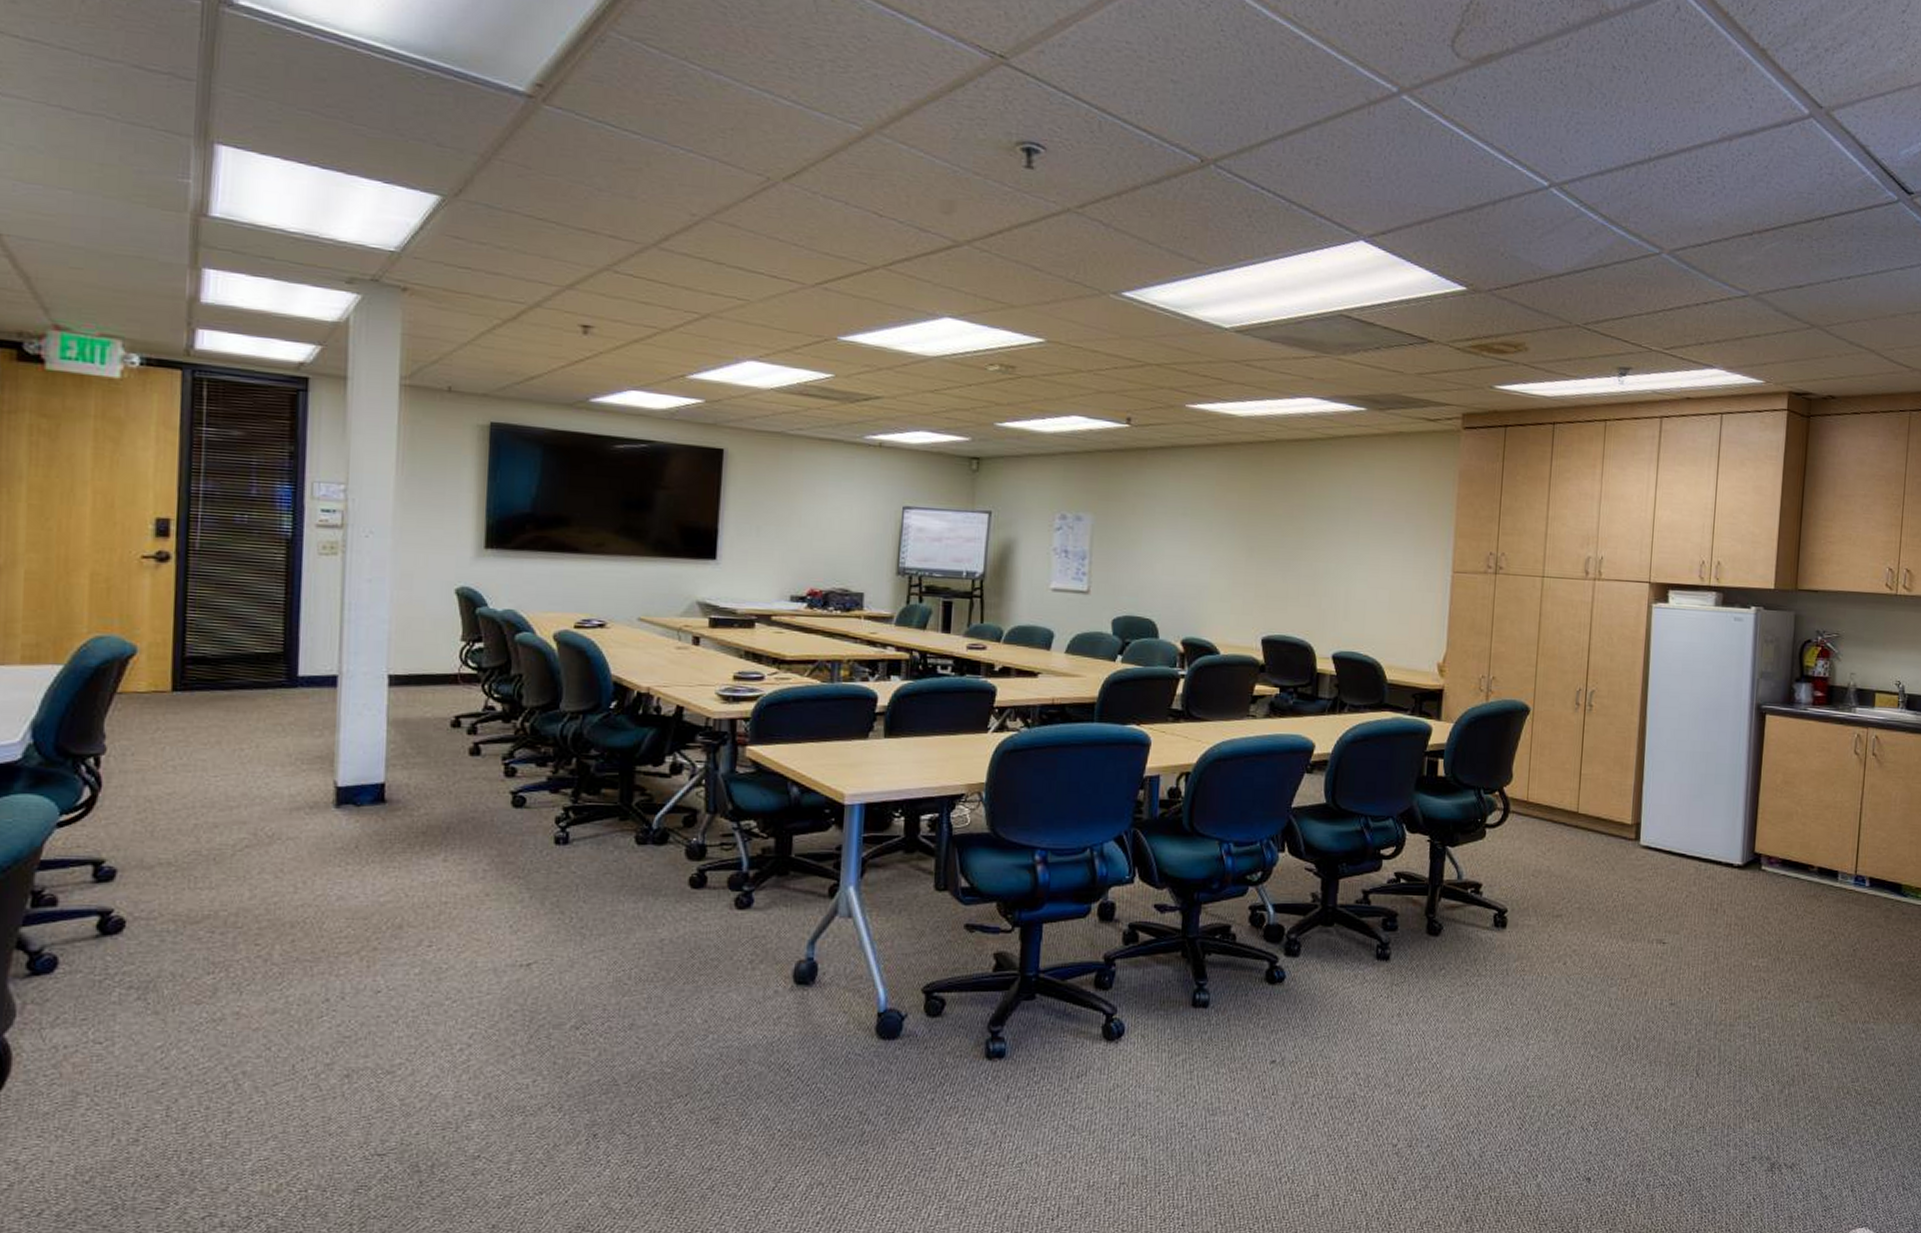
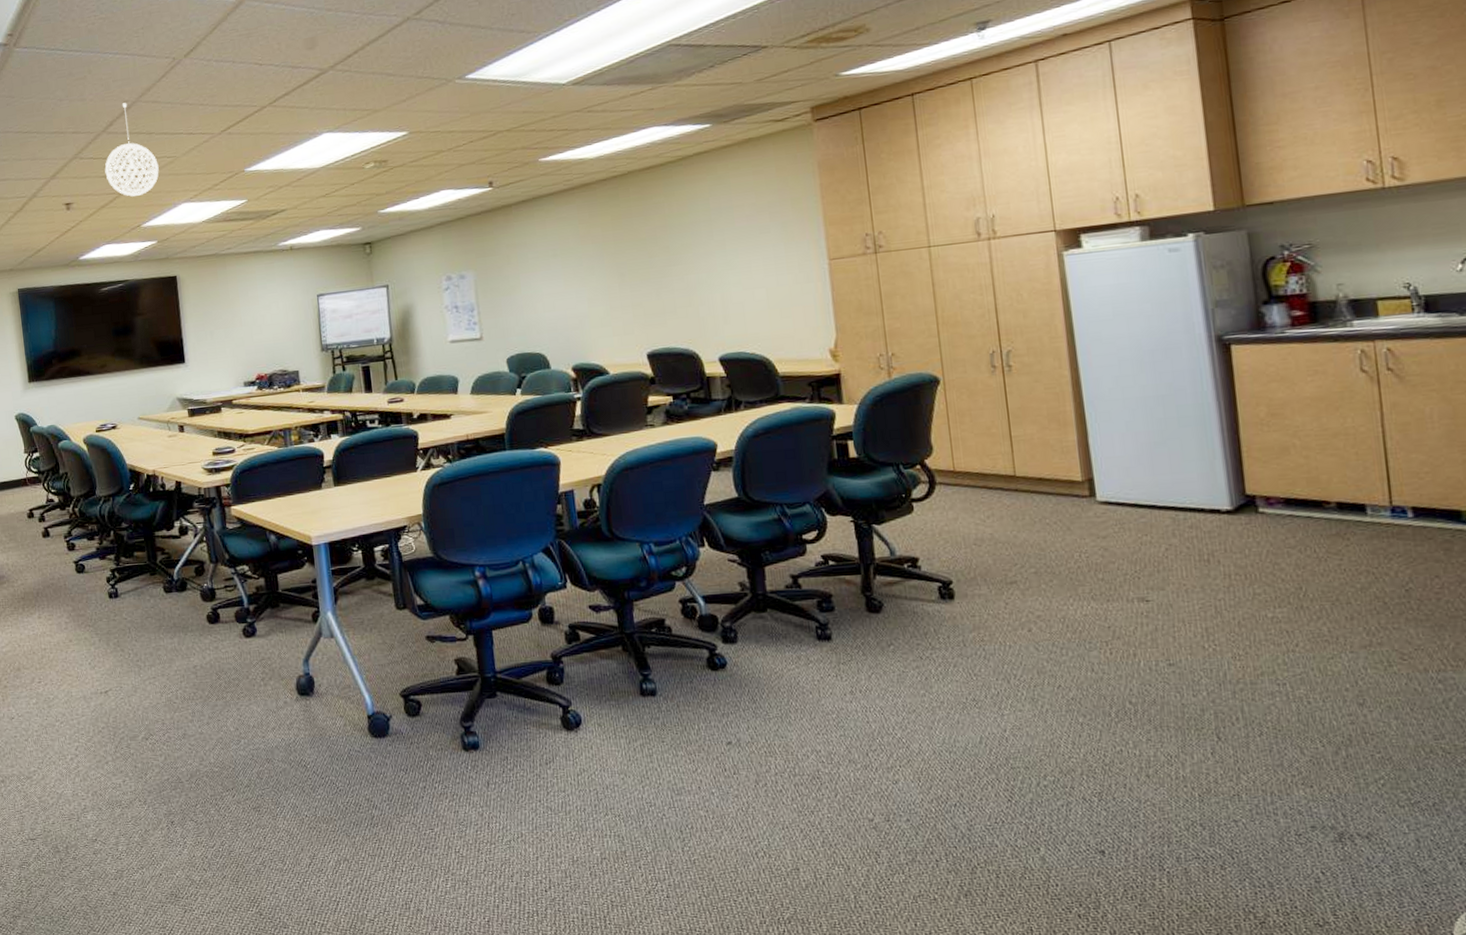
pendant light: none [647,216,724,338] -> present [105,103,159,197]

